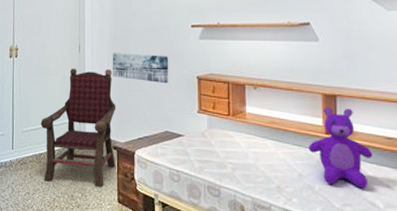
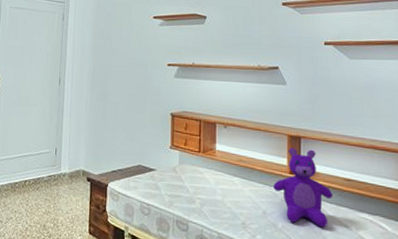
armchair: present [40,68,116,186] -> none [17,100,92,217]
wall art: present [112,53,169,84] -> none [90,87,145,119]

